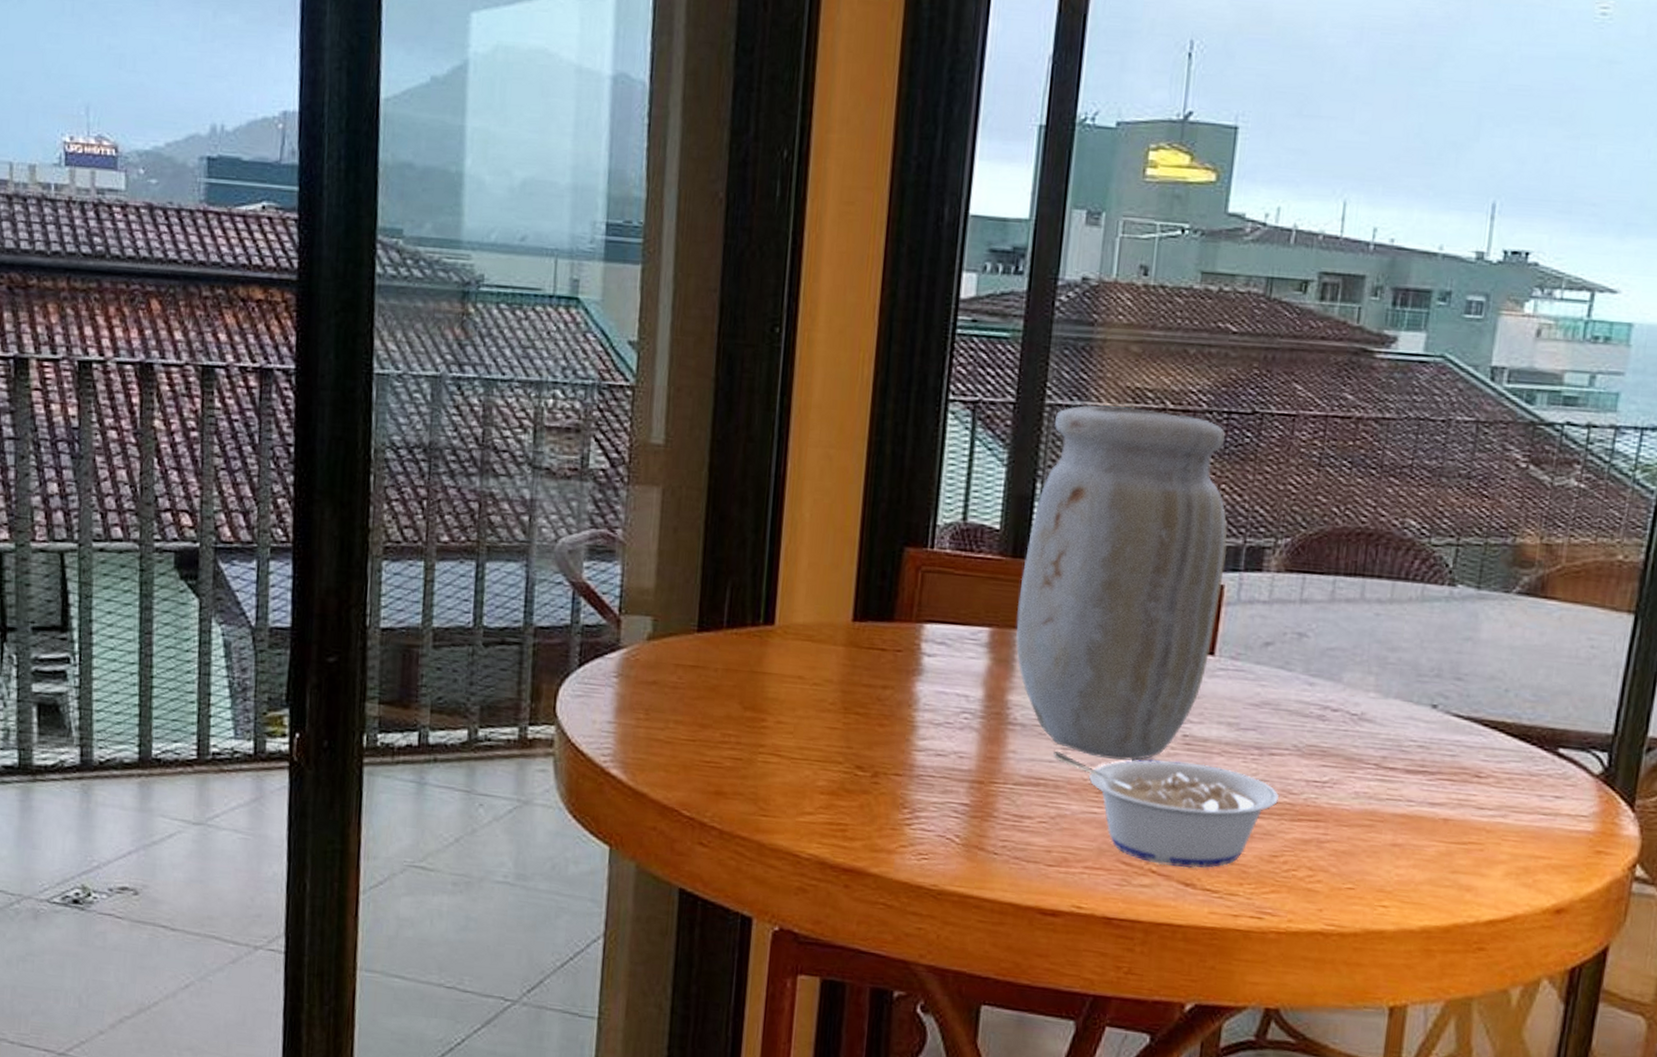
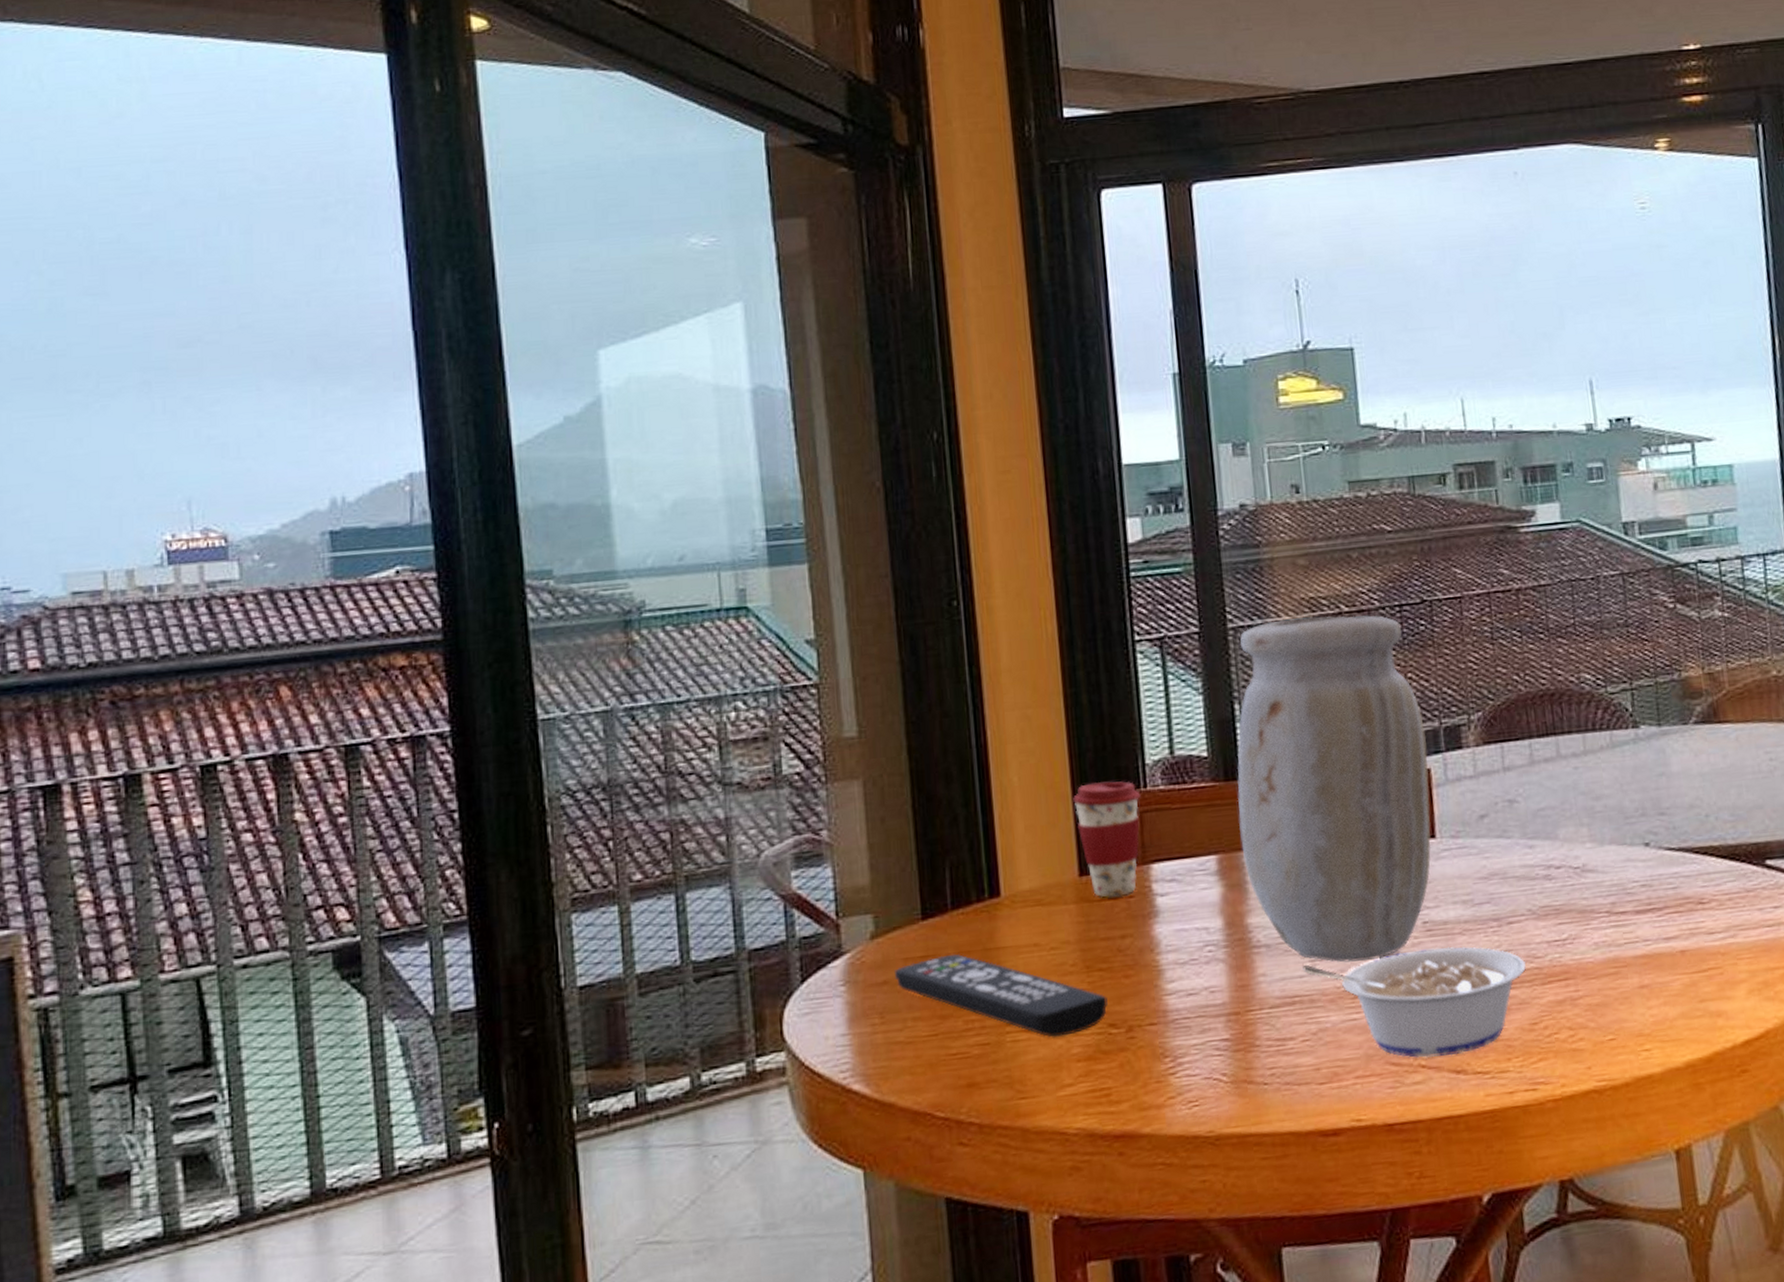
remote control: none [664,669,859,768] -> present [895,953,1108,1038]
coffee cup: none [859,533,926,648] -> present [1073,781,1141,898]

